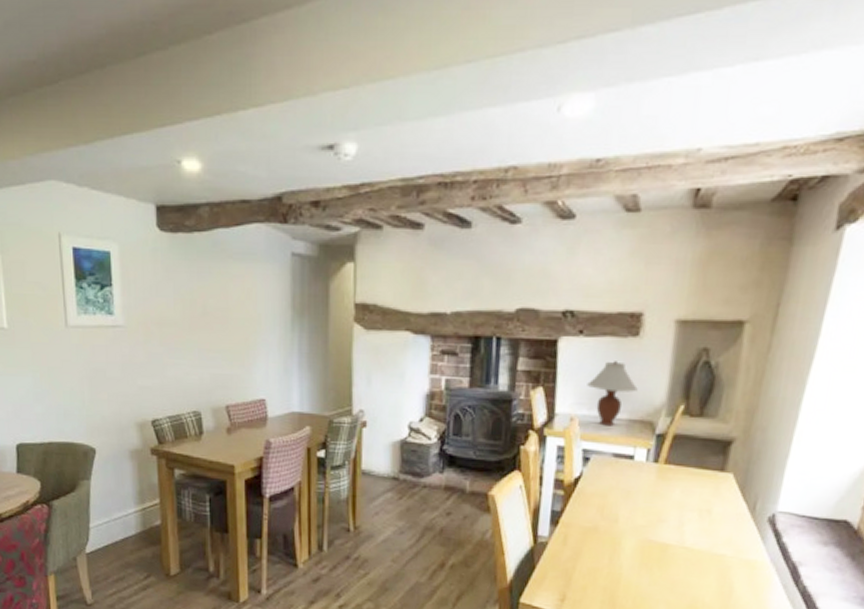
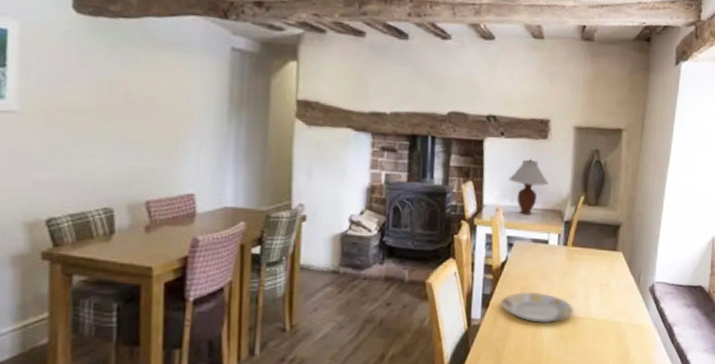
plate: none [573,511,663,549] -> present [501,292,574,324]

